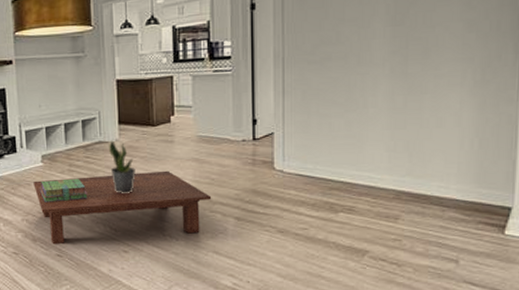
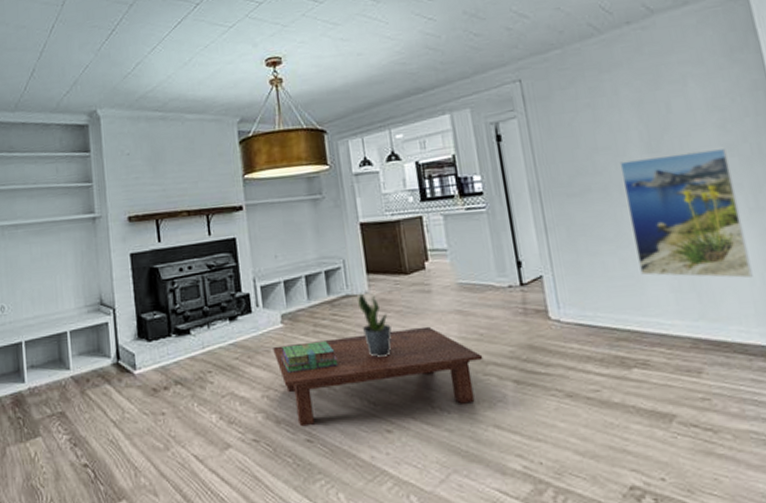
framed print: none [362,25,466,142] -> present [619,149,753,278]

